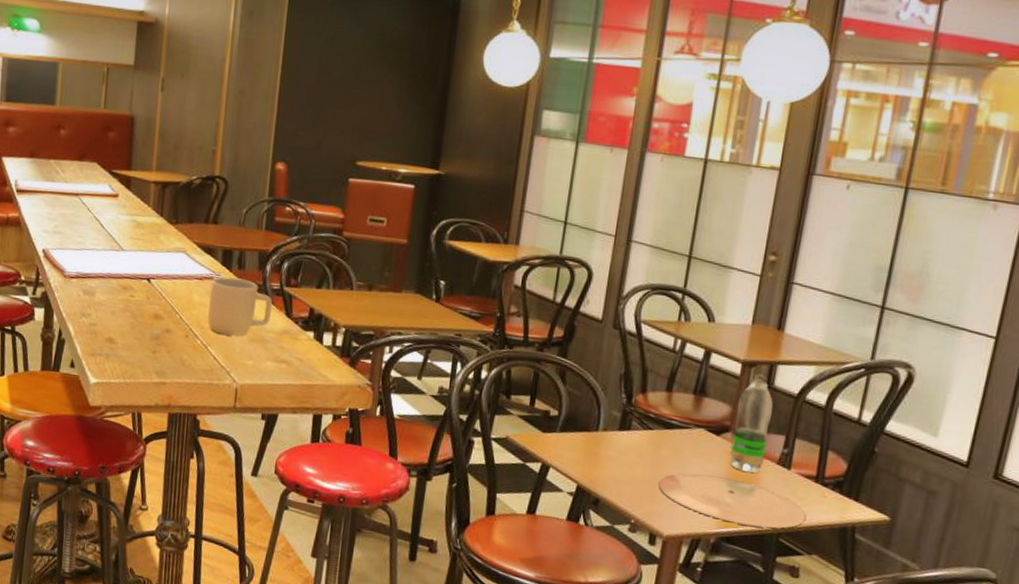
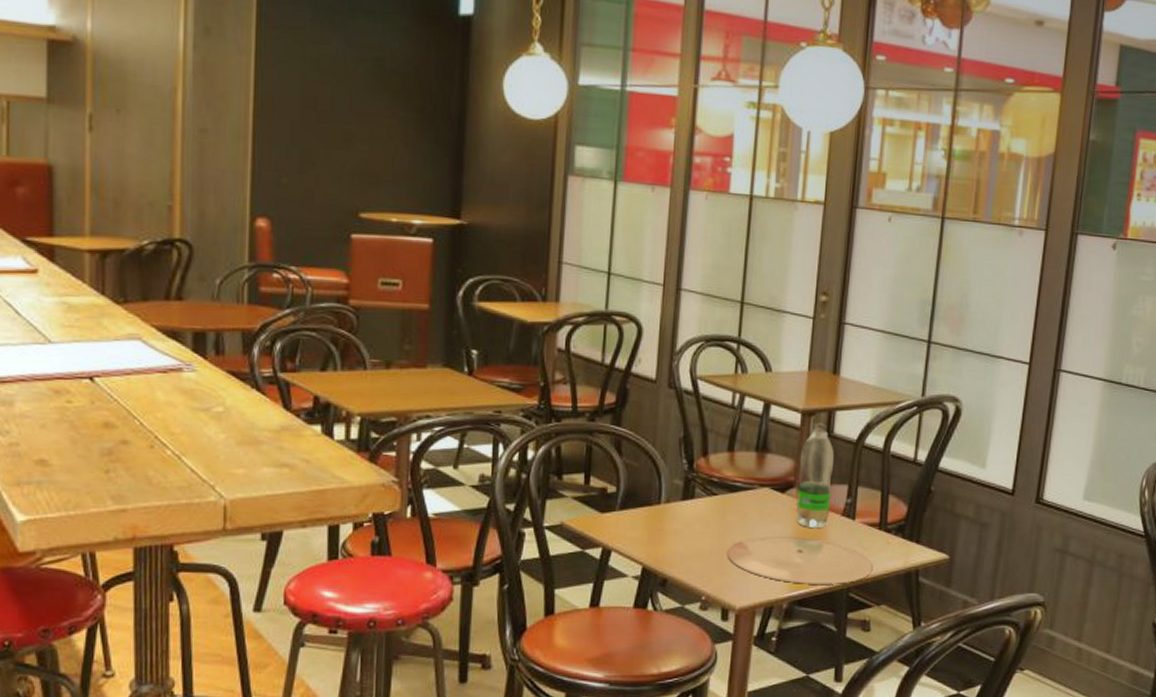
mug: present [208,276,272,336] -> none [179,366,264,440]

